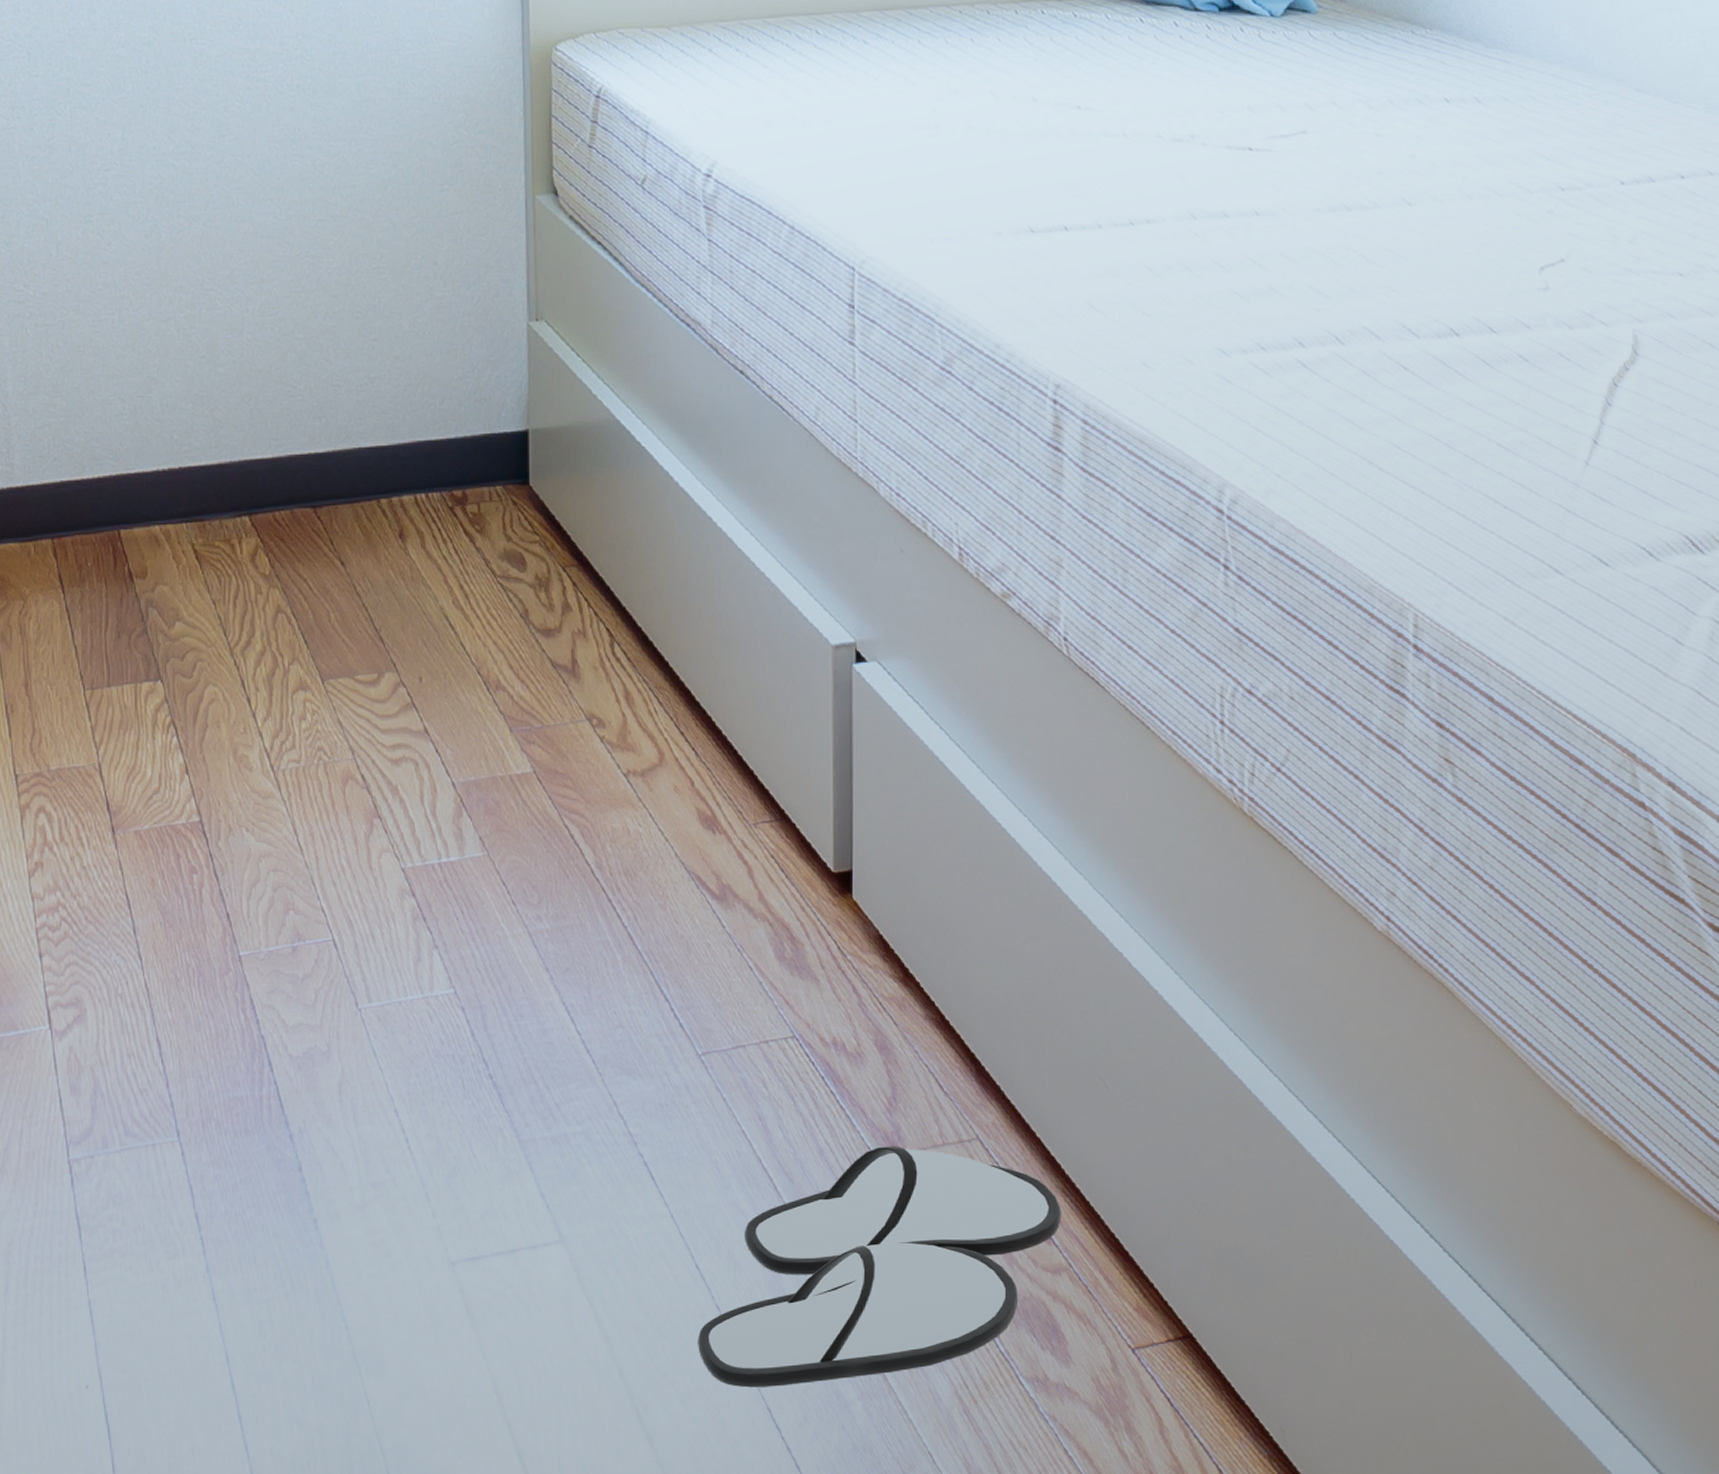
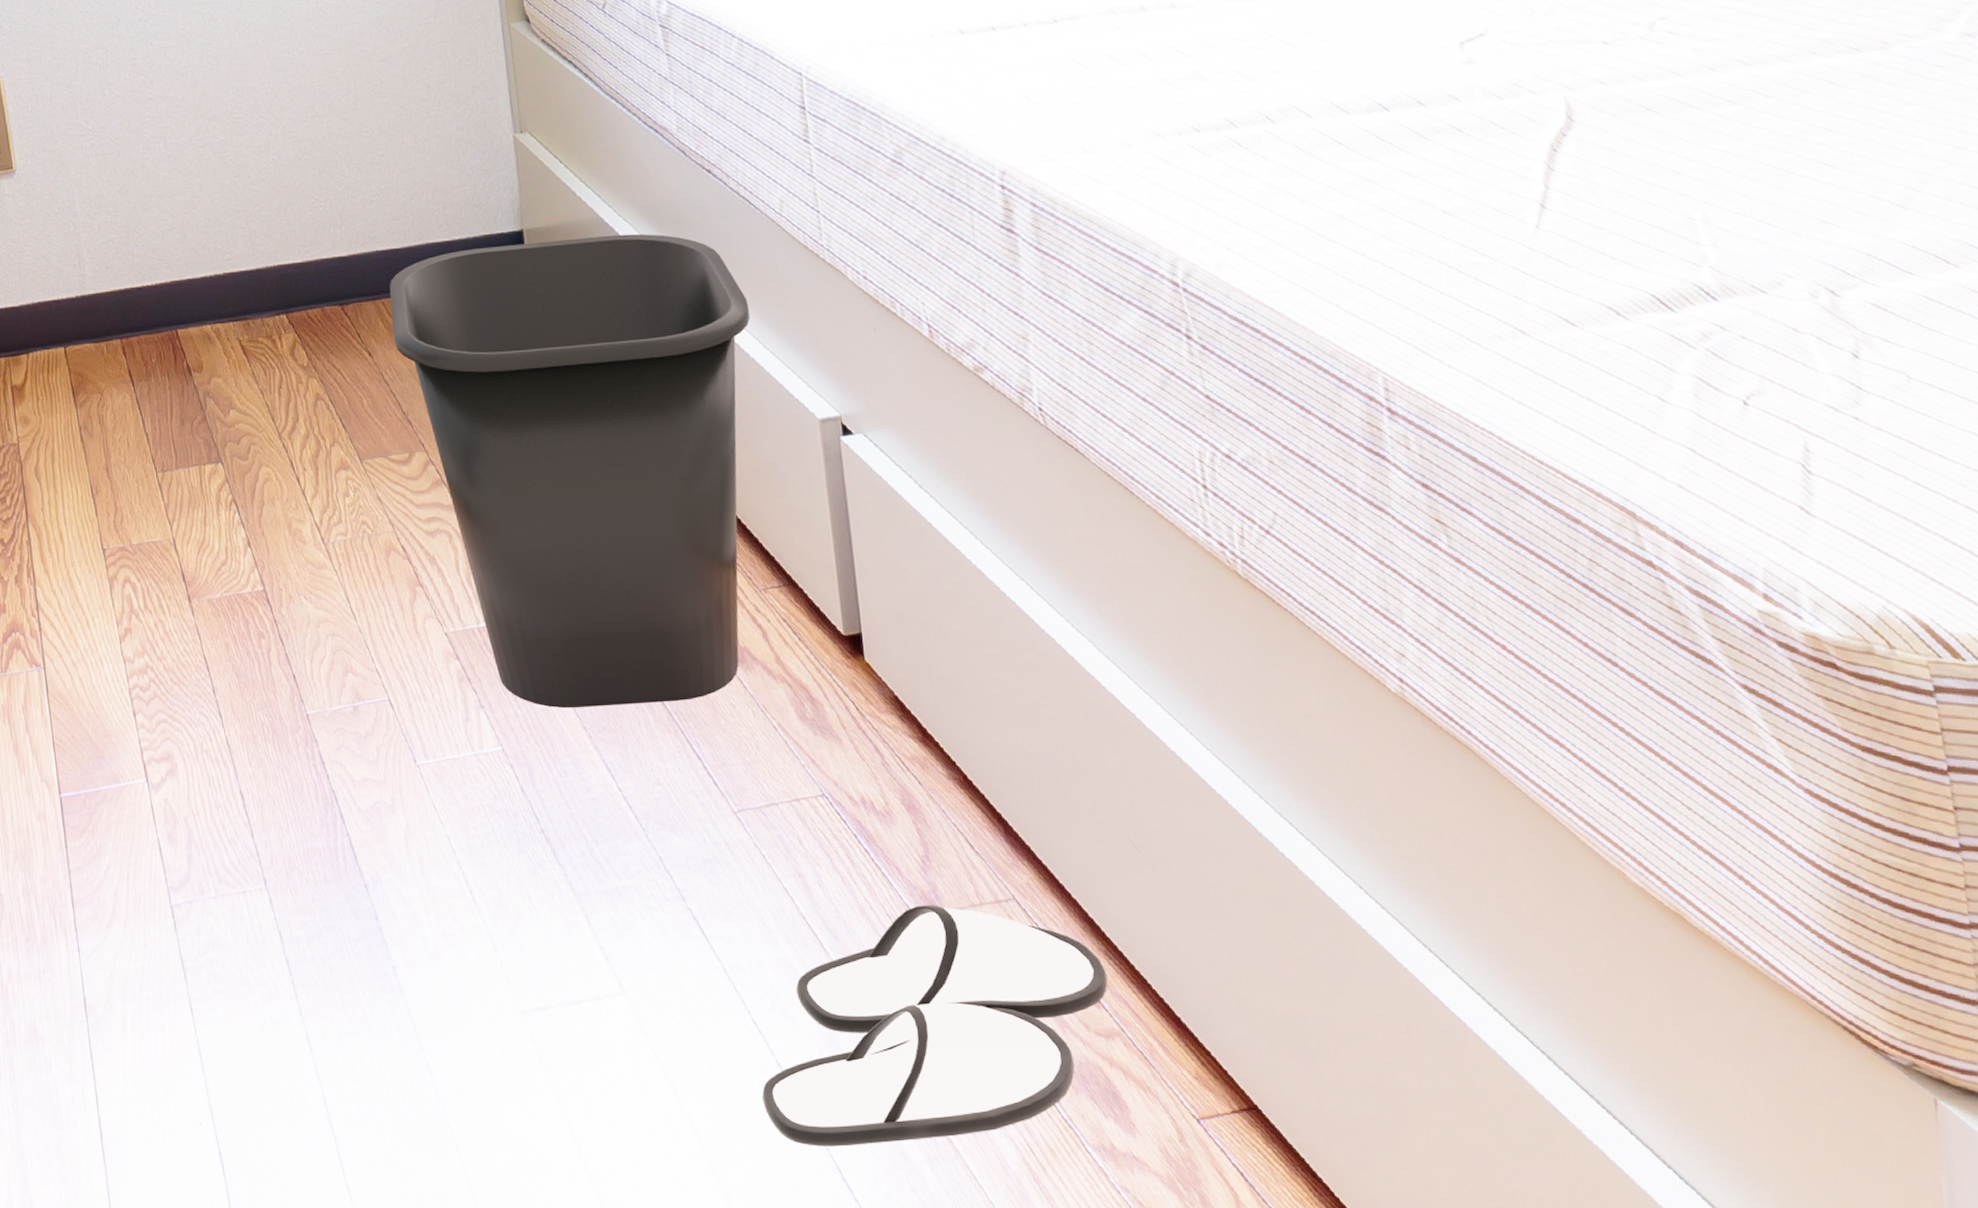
waste bin: none [370,438,770,949] -> present [389,234,751,709]

